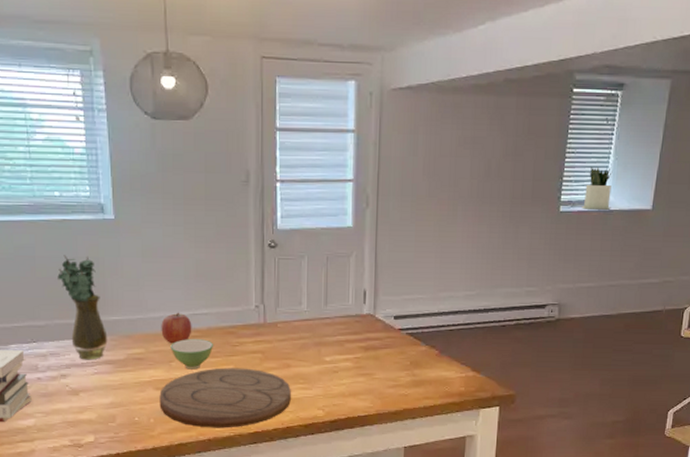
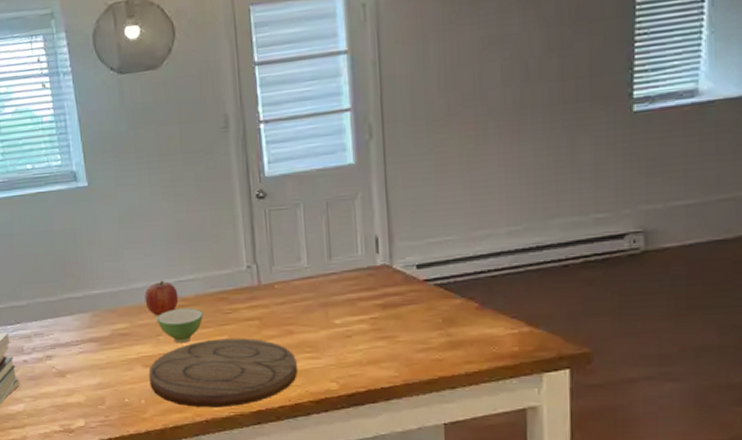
vase: present [57,255,108,360] -> none [35,229,91,339]
planter: present [581,166,613,211] -> none [665,44,711,106]

